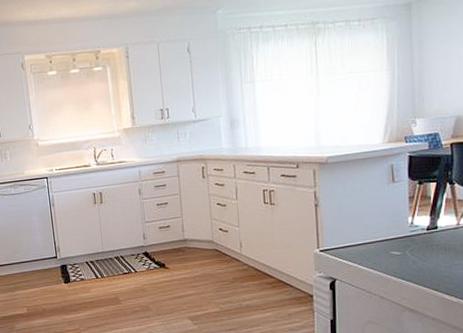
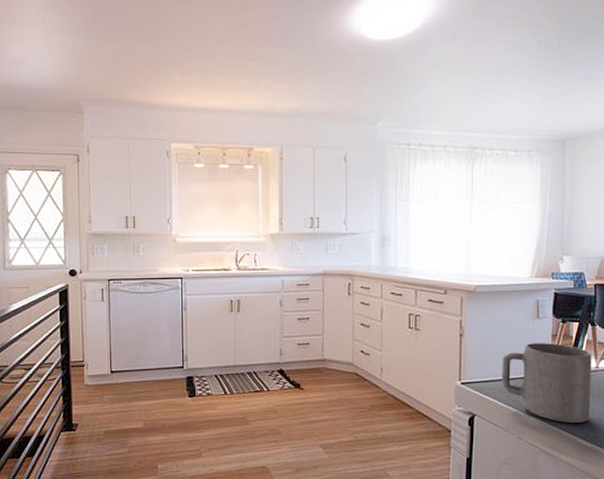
mug: none [359,205,454,280] -> present [501,343,592,423]

